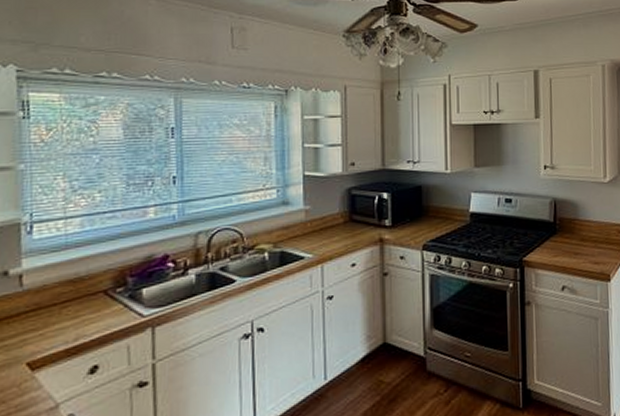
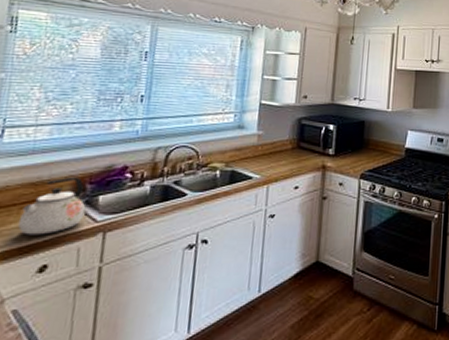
kettle: none [61,270,130,336] -> present [17,177,86,235]

